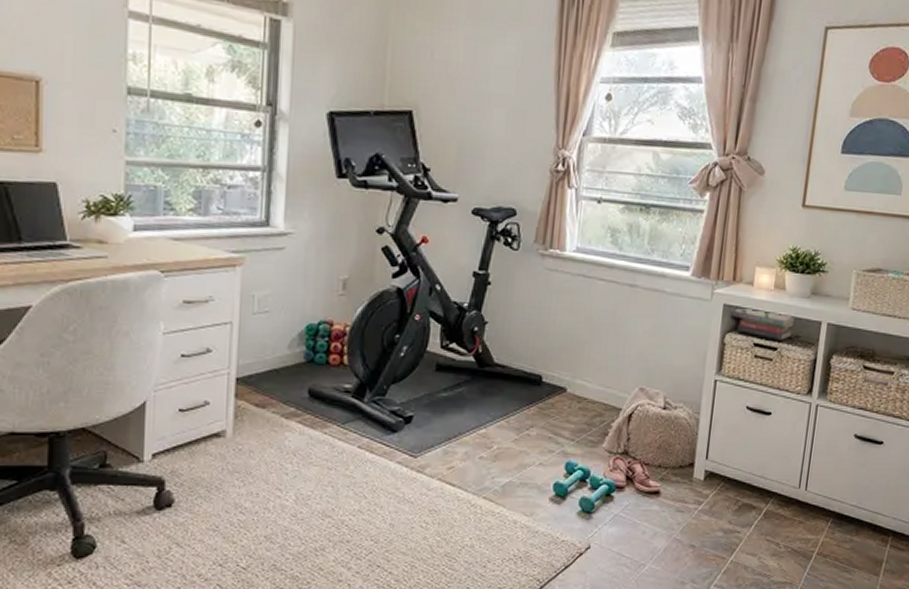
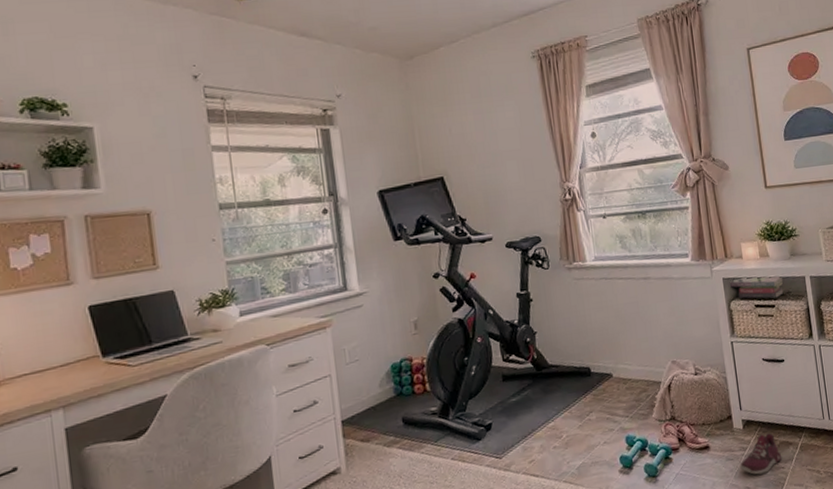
athletic shoe: none [689,491,741,534] -> present [740,433,782,475]

